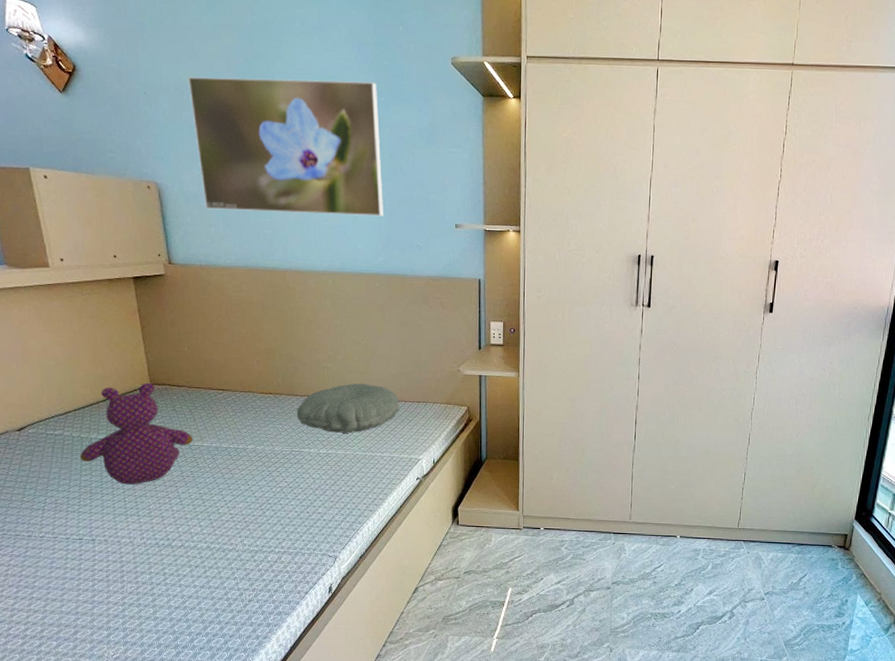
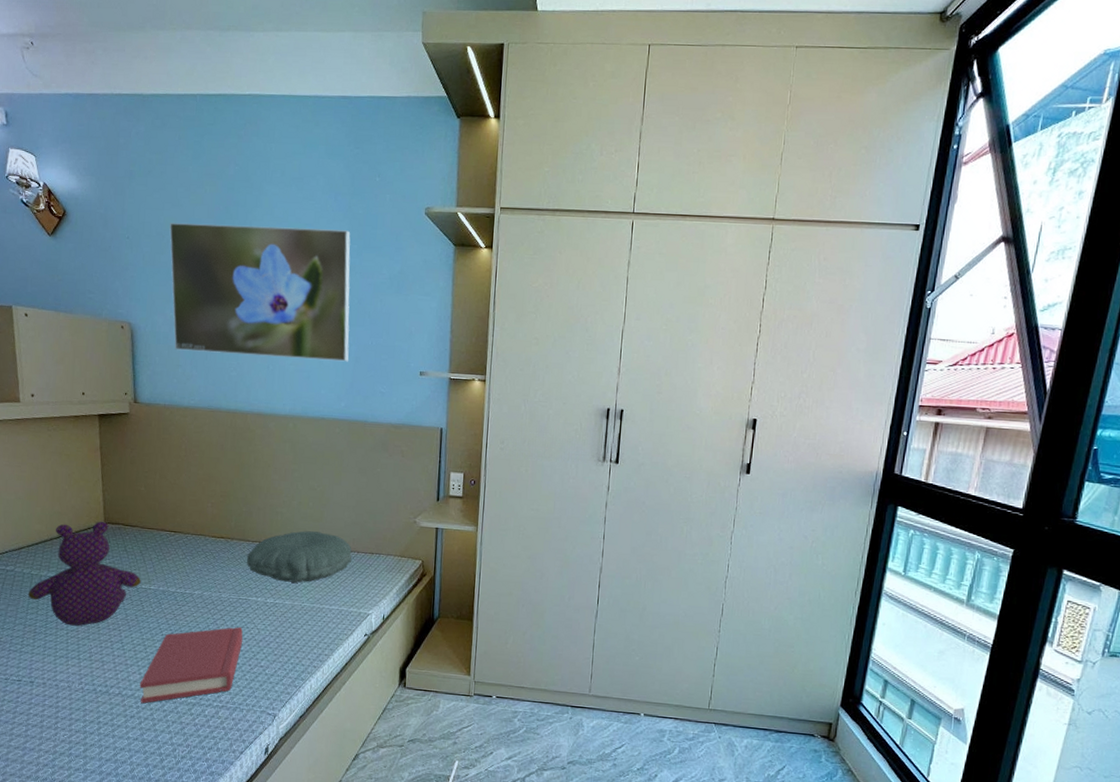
hardback book: none [201,477,299,554] -> present [139,626,243,704]

